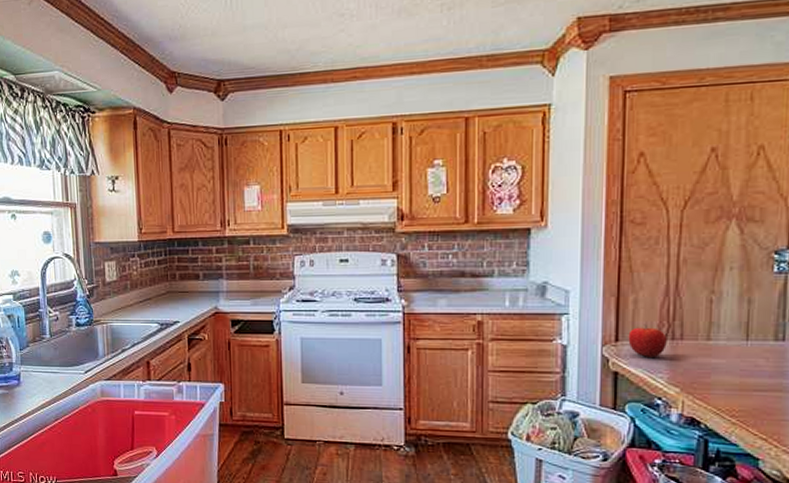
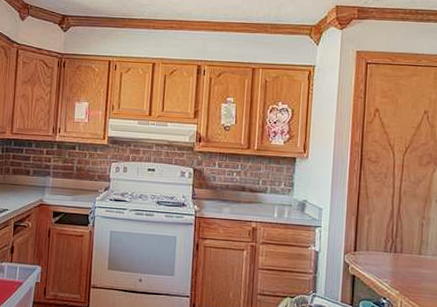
fruit: present [628,324,667,357] -> none [363,239,391,266]

